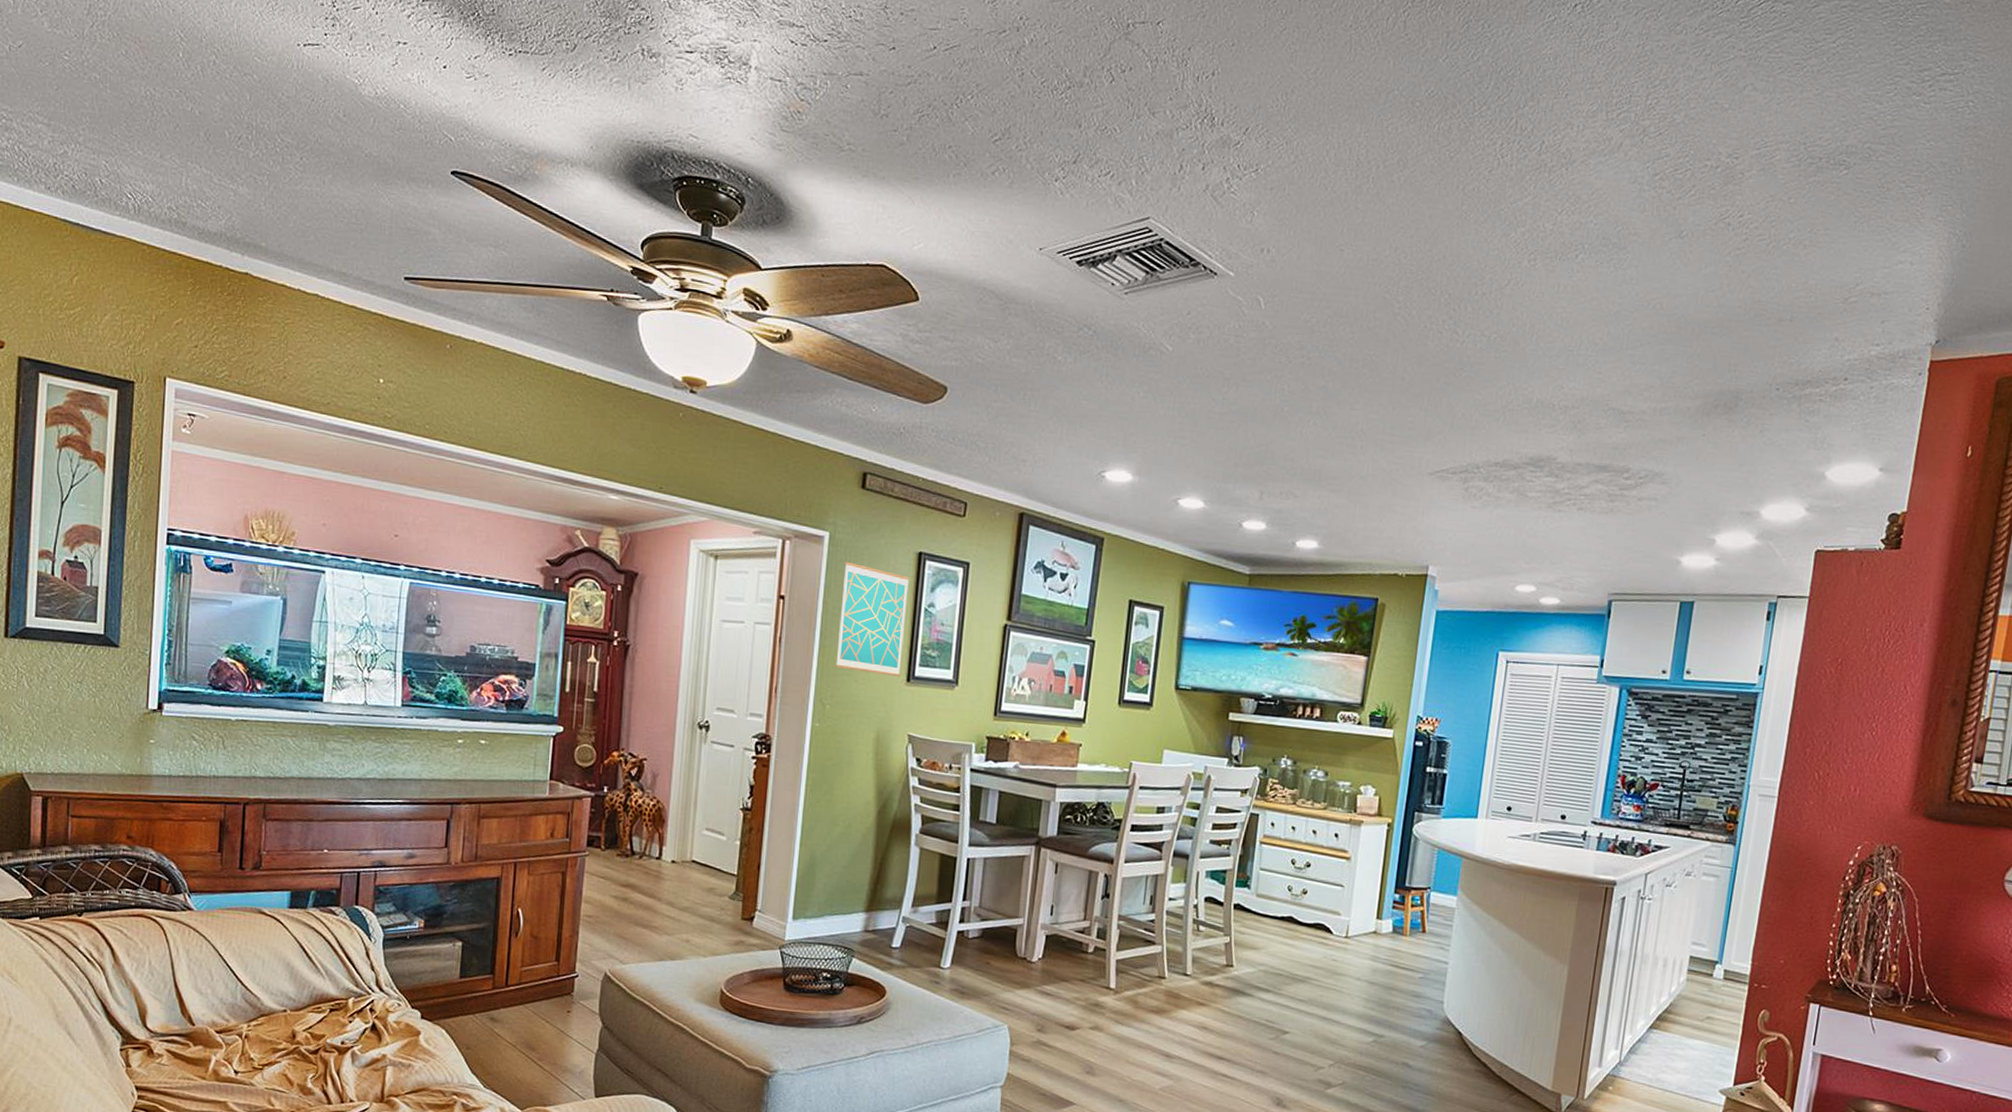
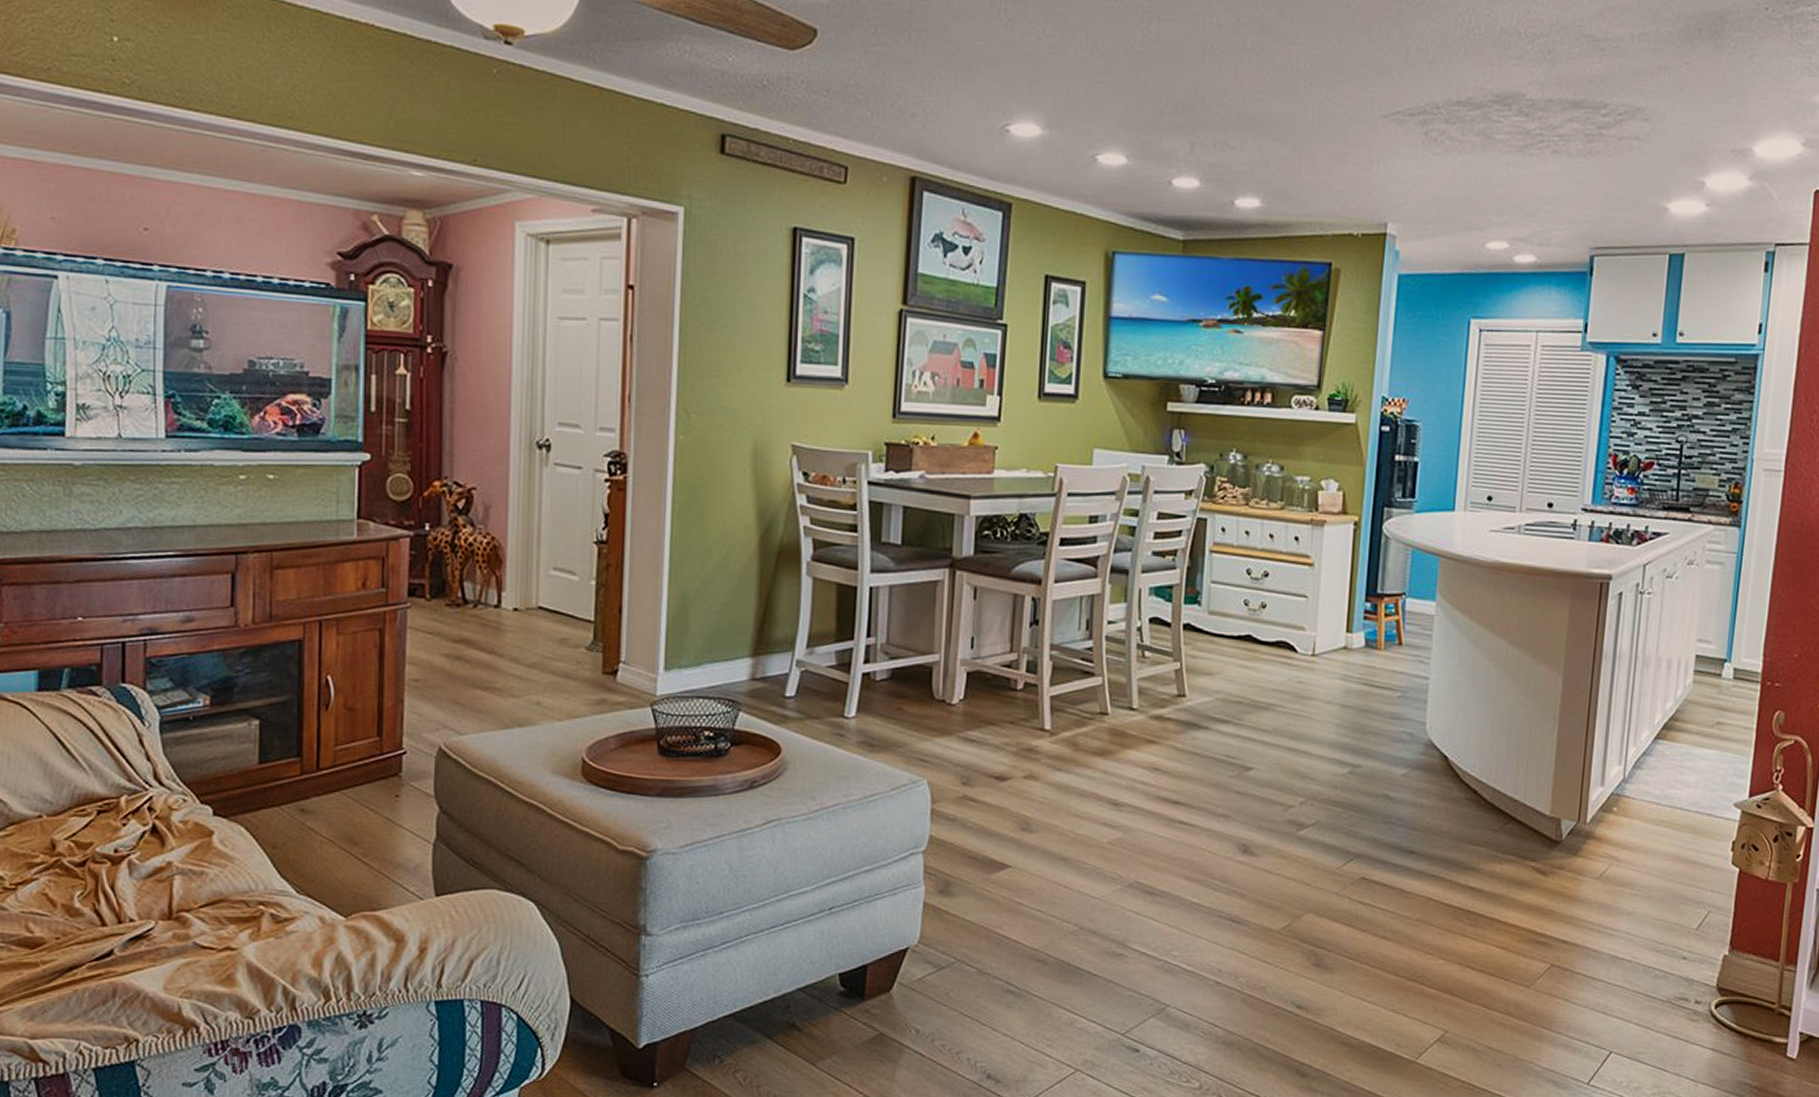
wall art: present [835,561,910,677] -> none [700,241,784,376]

